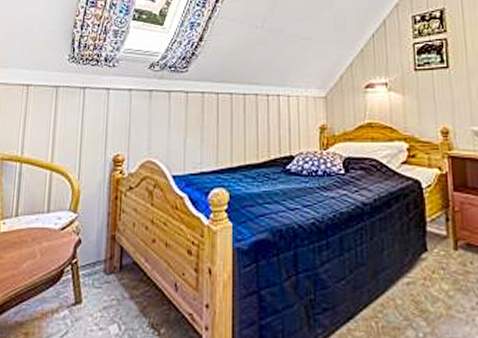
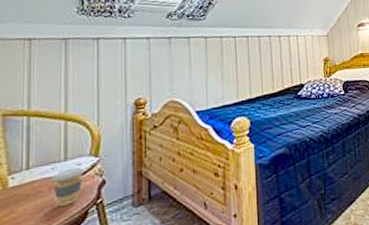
coffee cup: none [35,221,63,260] -> present [51,167,83,207]

